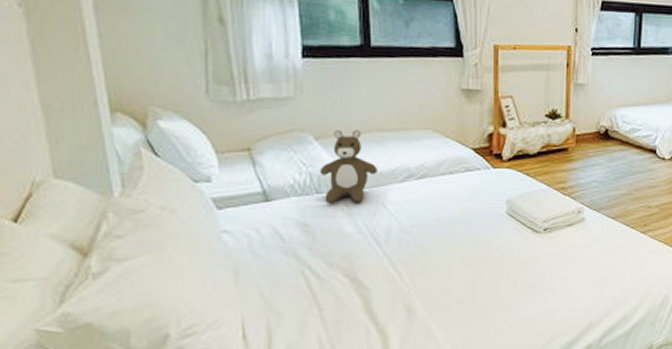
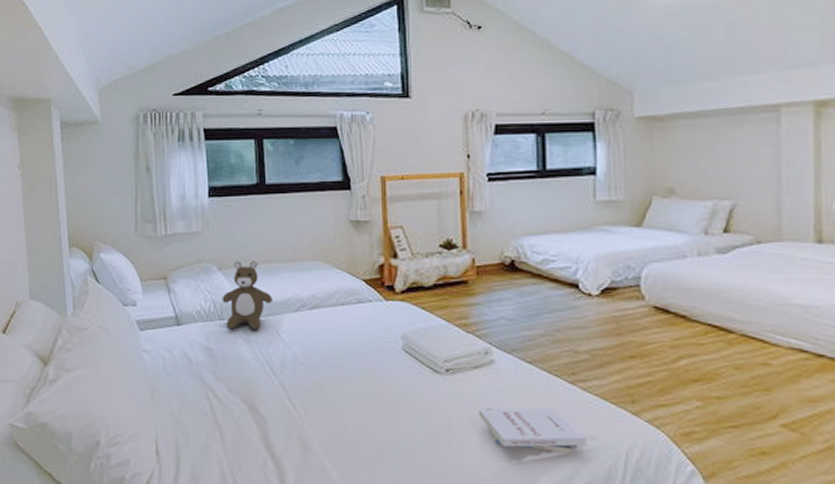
books: none [569,254,650,290] -> present [479,407,586,453]

